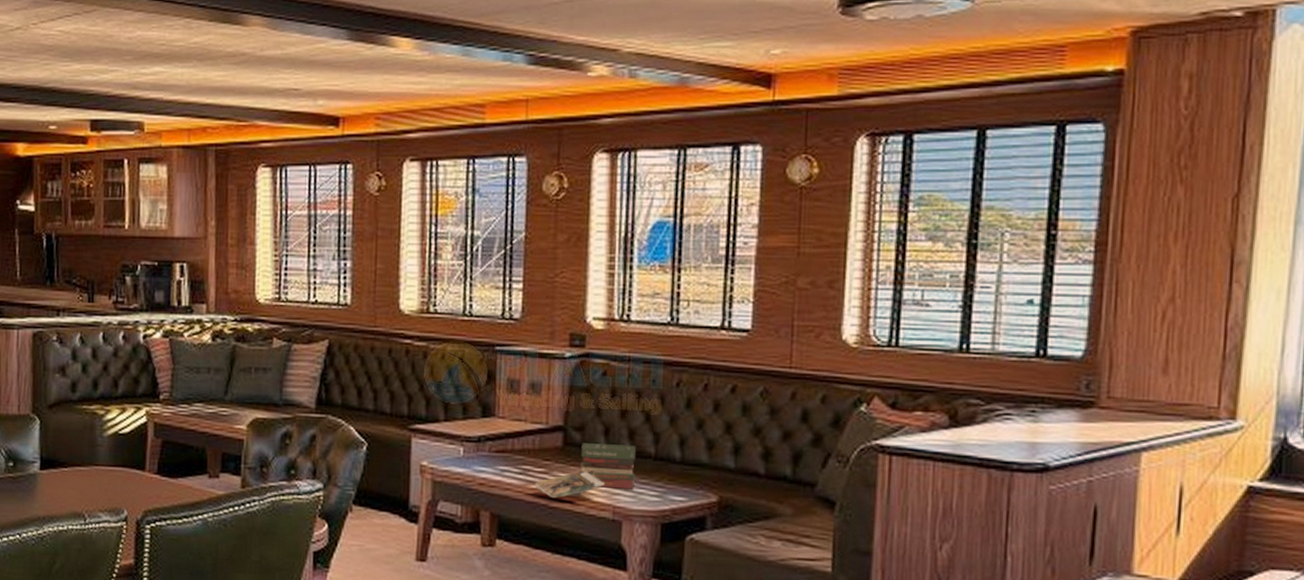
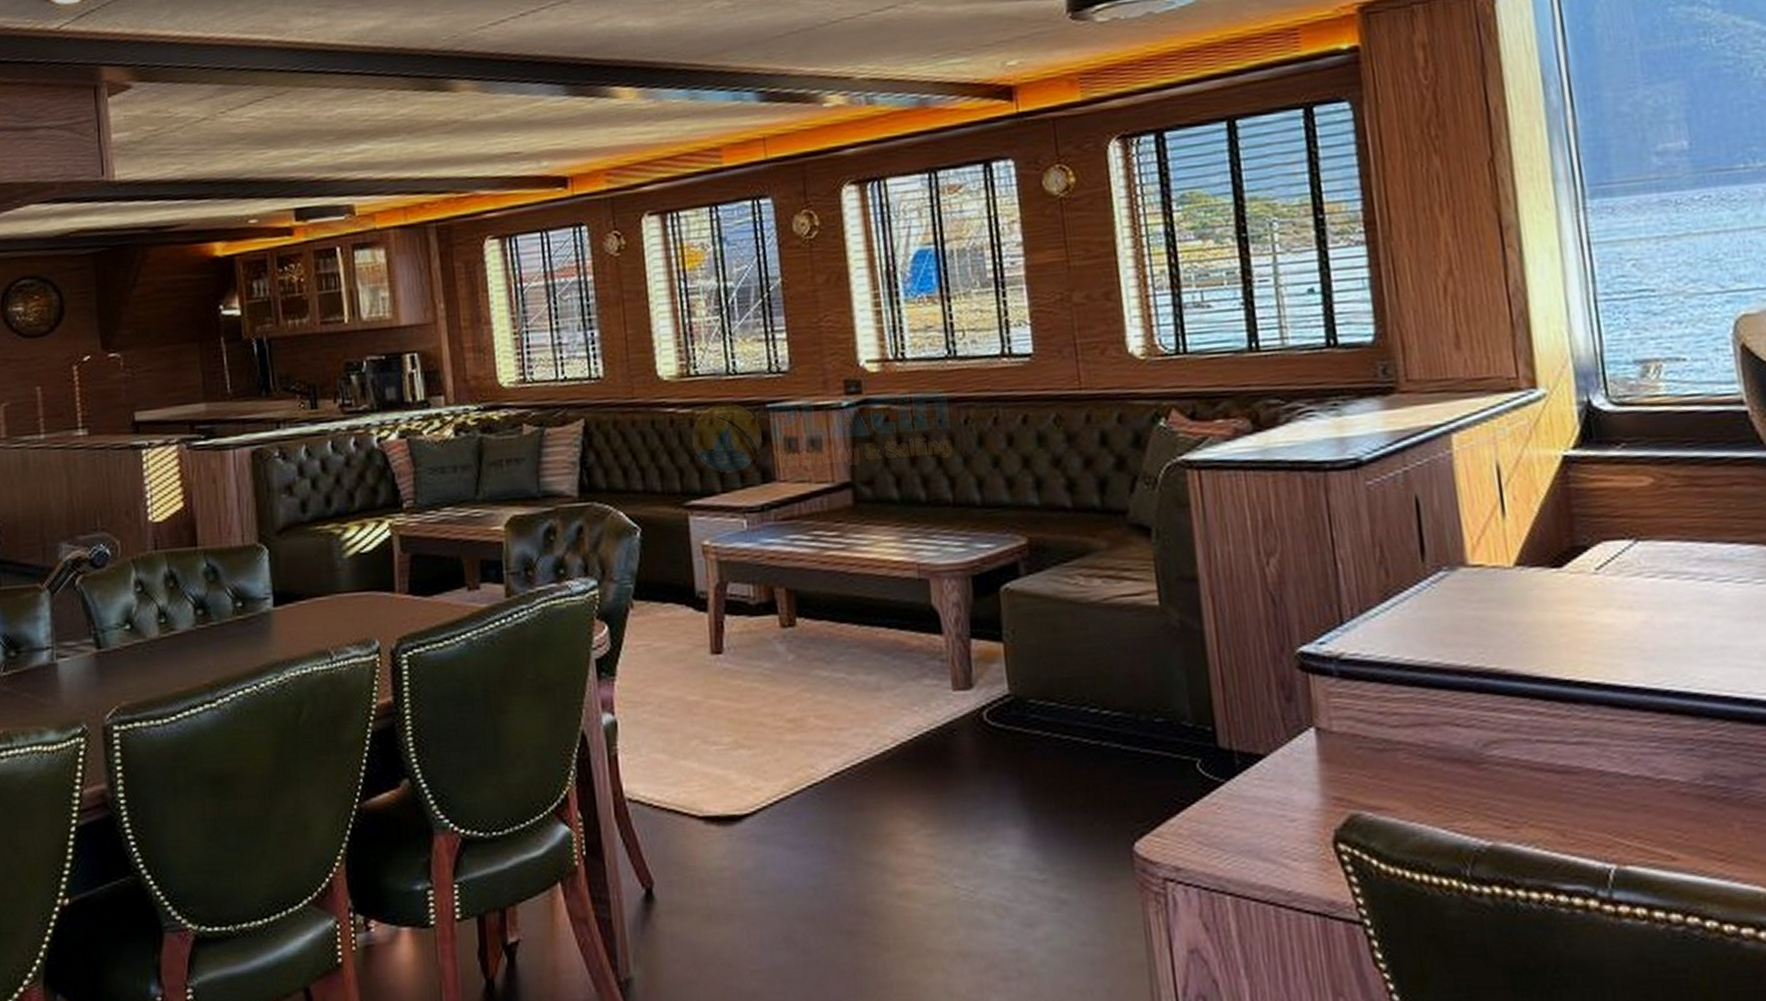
magazine: present [534,471,606,498] -> none [829,527,906,563]
books: present [579,443,636,489] -> none [874,493,937,545]

